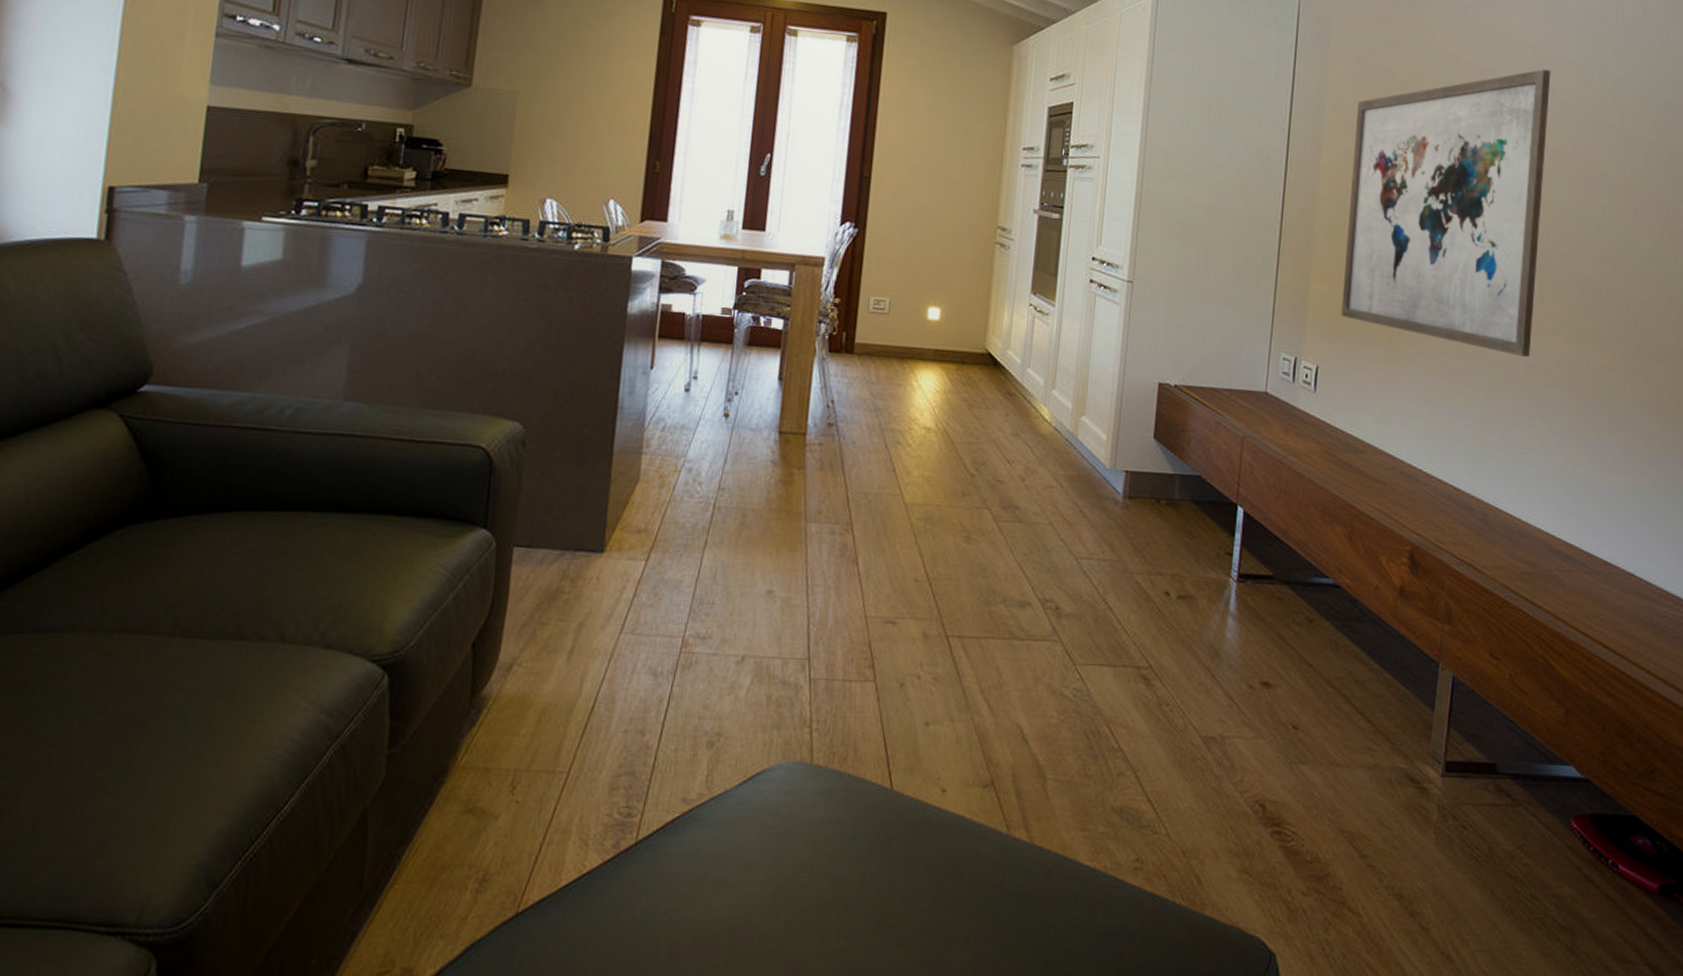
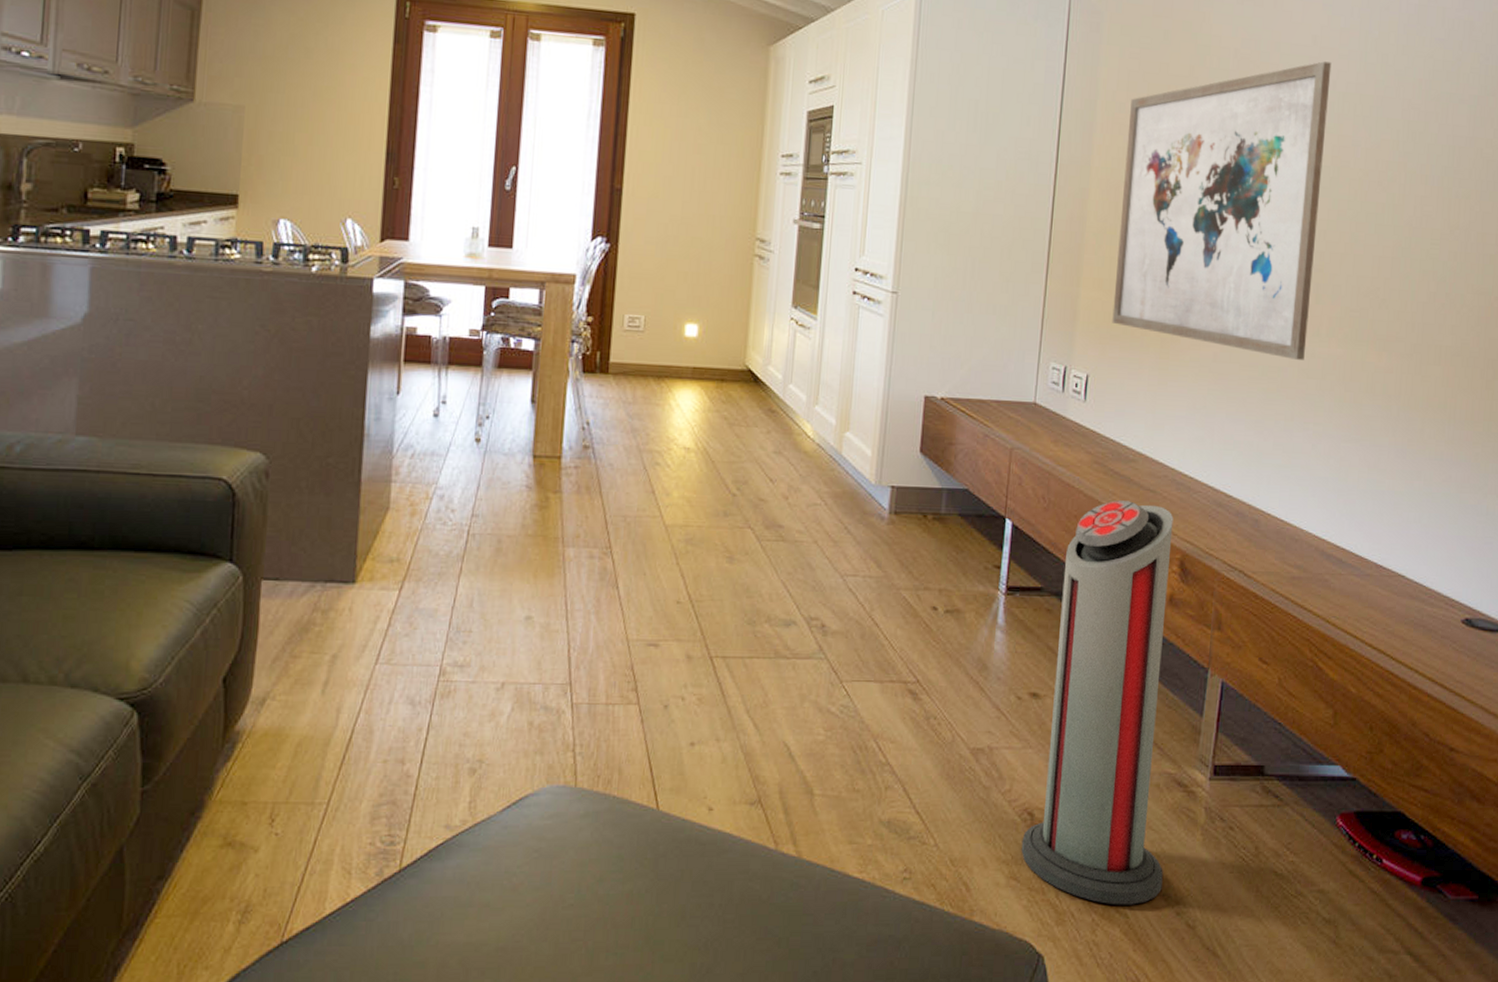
air purifier: none [1253,491,1403,904] -> present [1021,500,1174,905]

